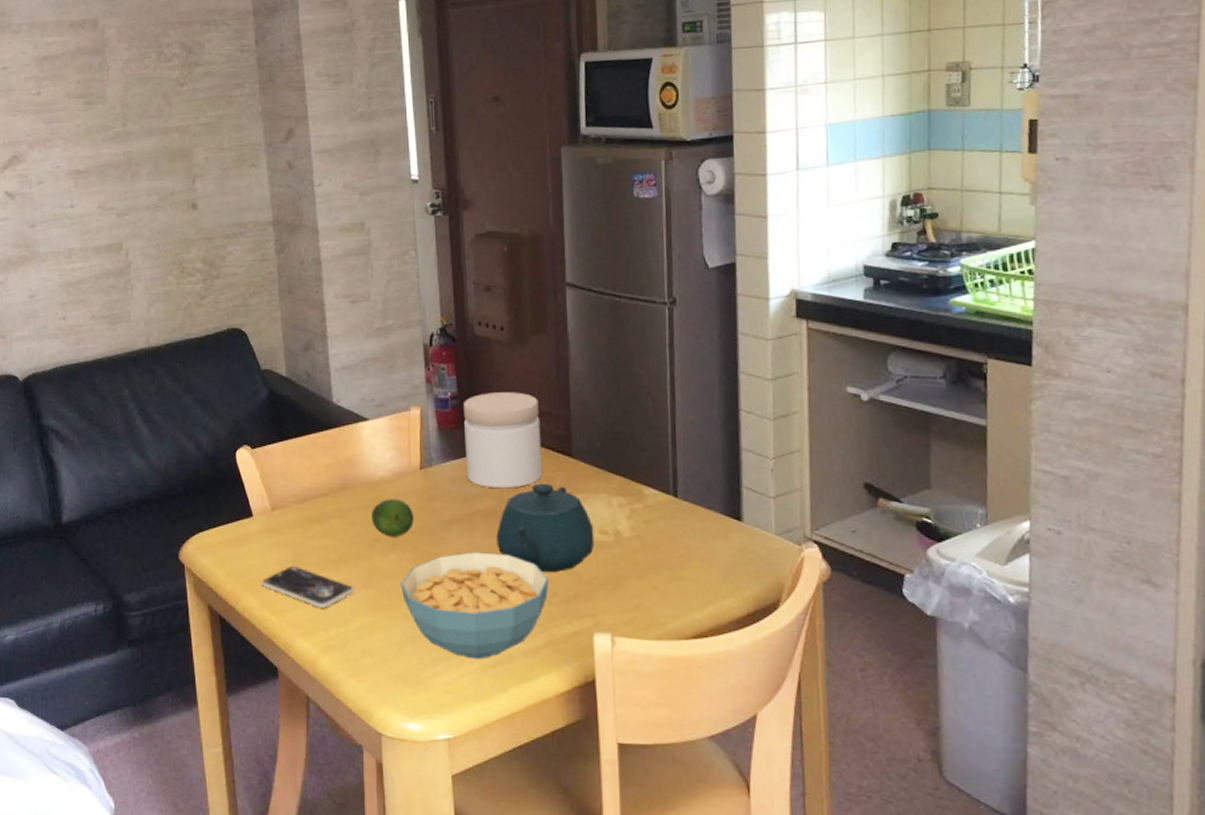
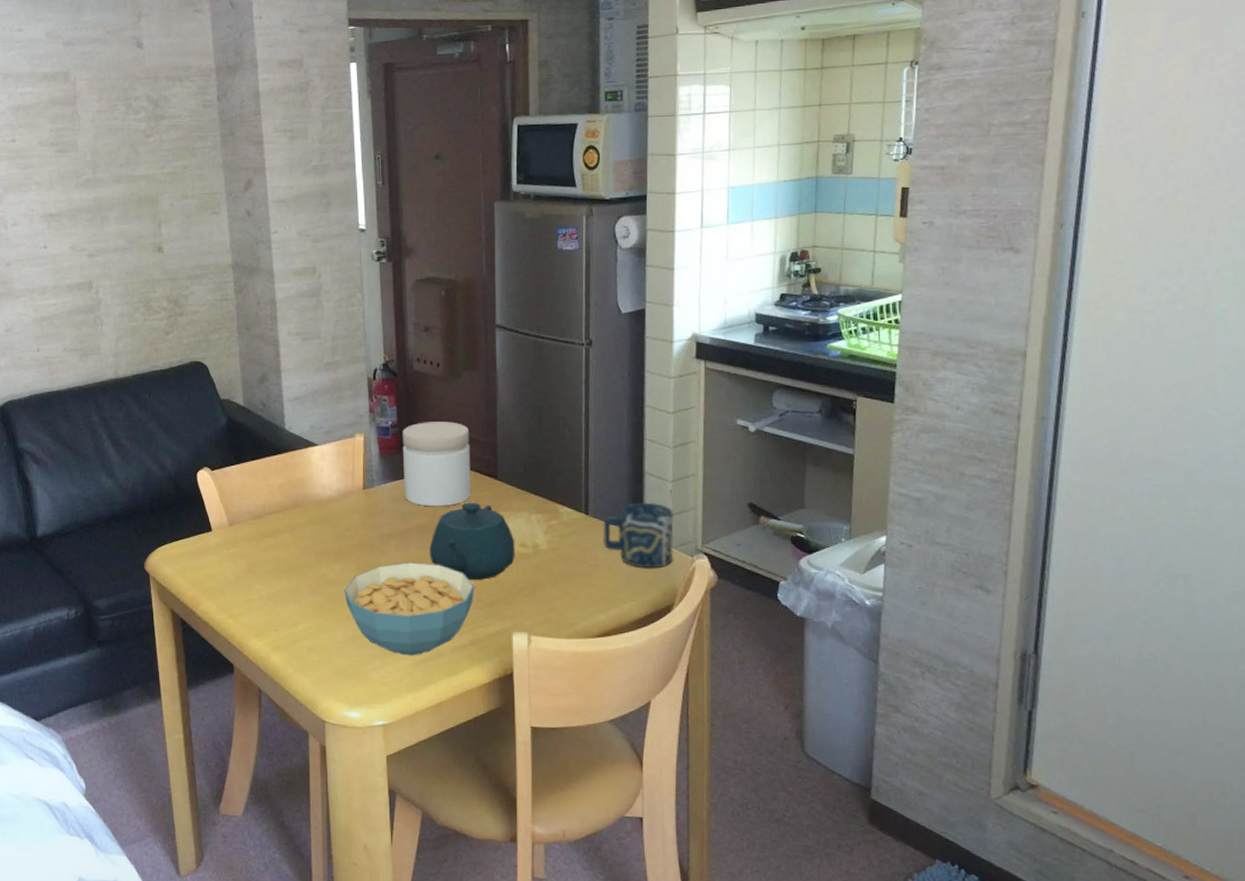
smartphone: present [261,565,354,608] -> none [219,574,303,612]
fruit: present [371,499,414,537] -> none [319,516,357,549]
cup: none [694,482,778,559] -> present [602,502,674,569]

